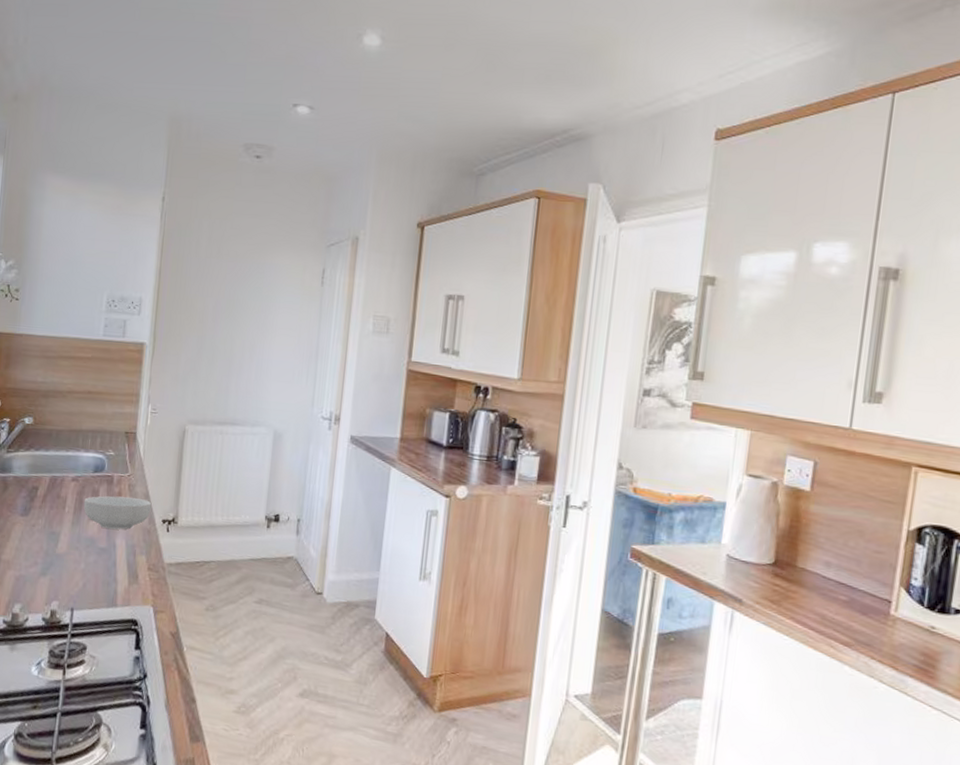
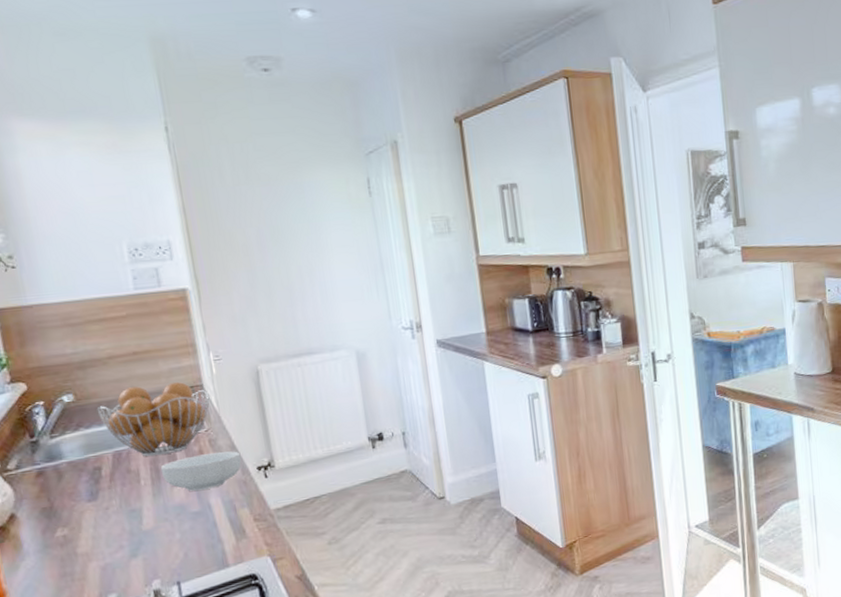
fruit basket: none [47,422,139,489] -> present [97,382,210,457]

